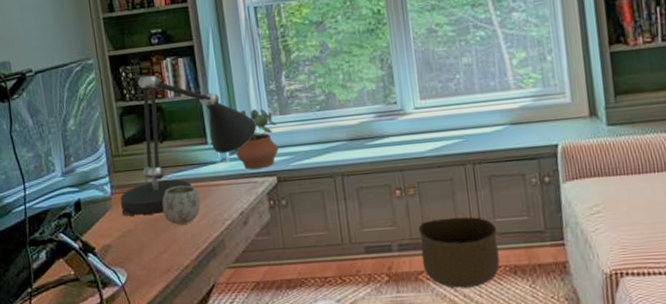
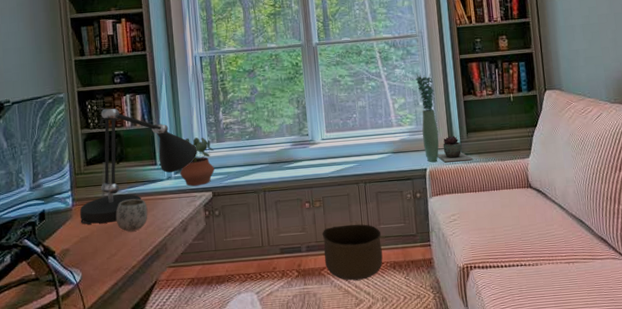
vase: none [540,16,575,136] -> present [415,73,439,163]
succulent plant: none [573,99,623,136] -> present [437,135,473,163]

